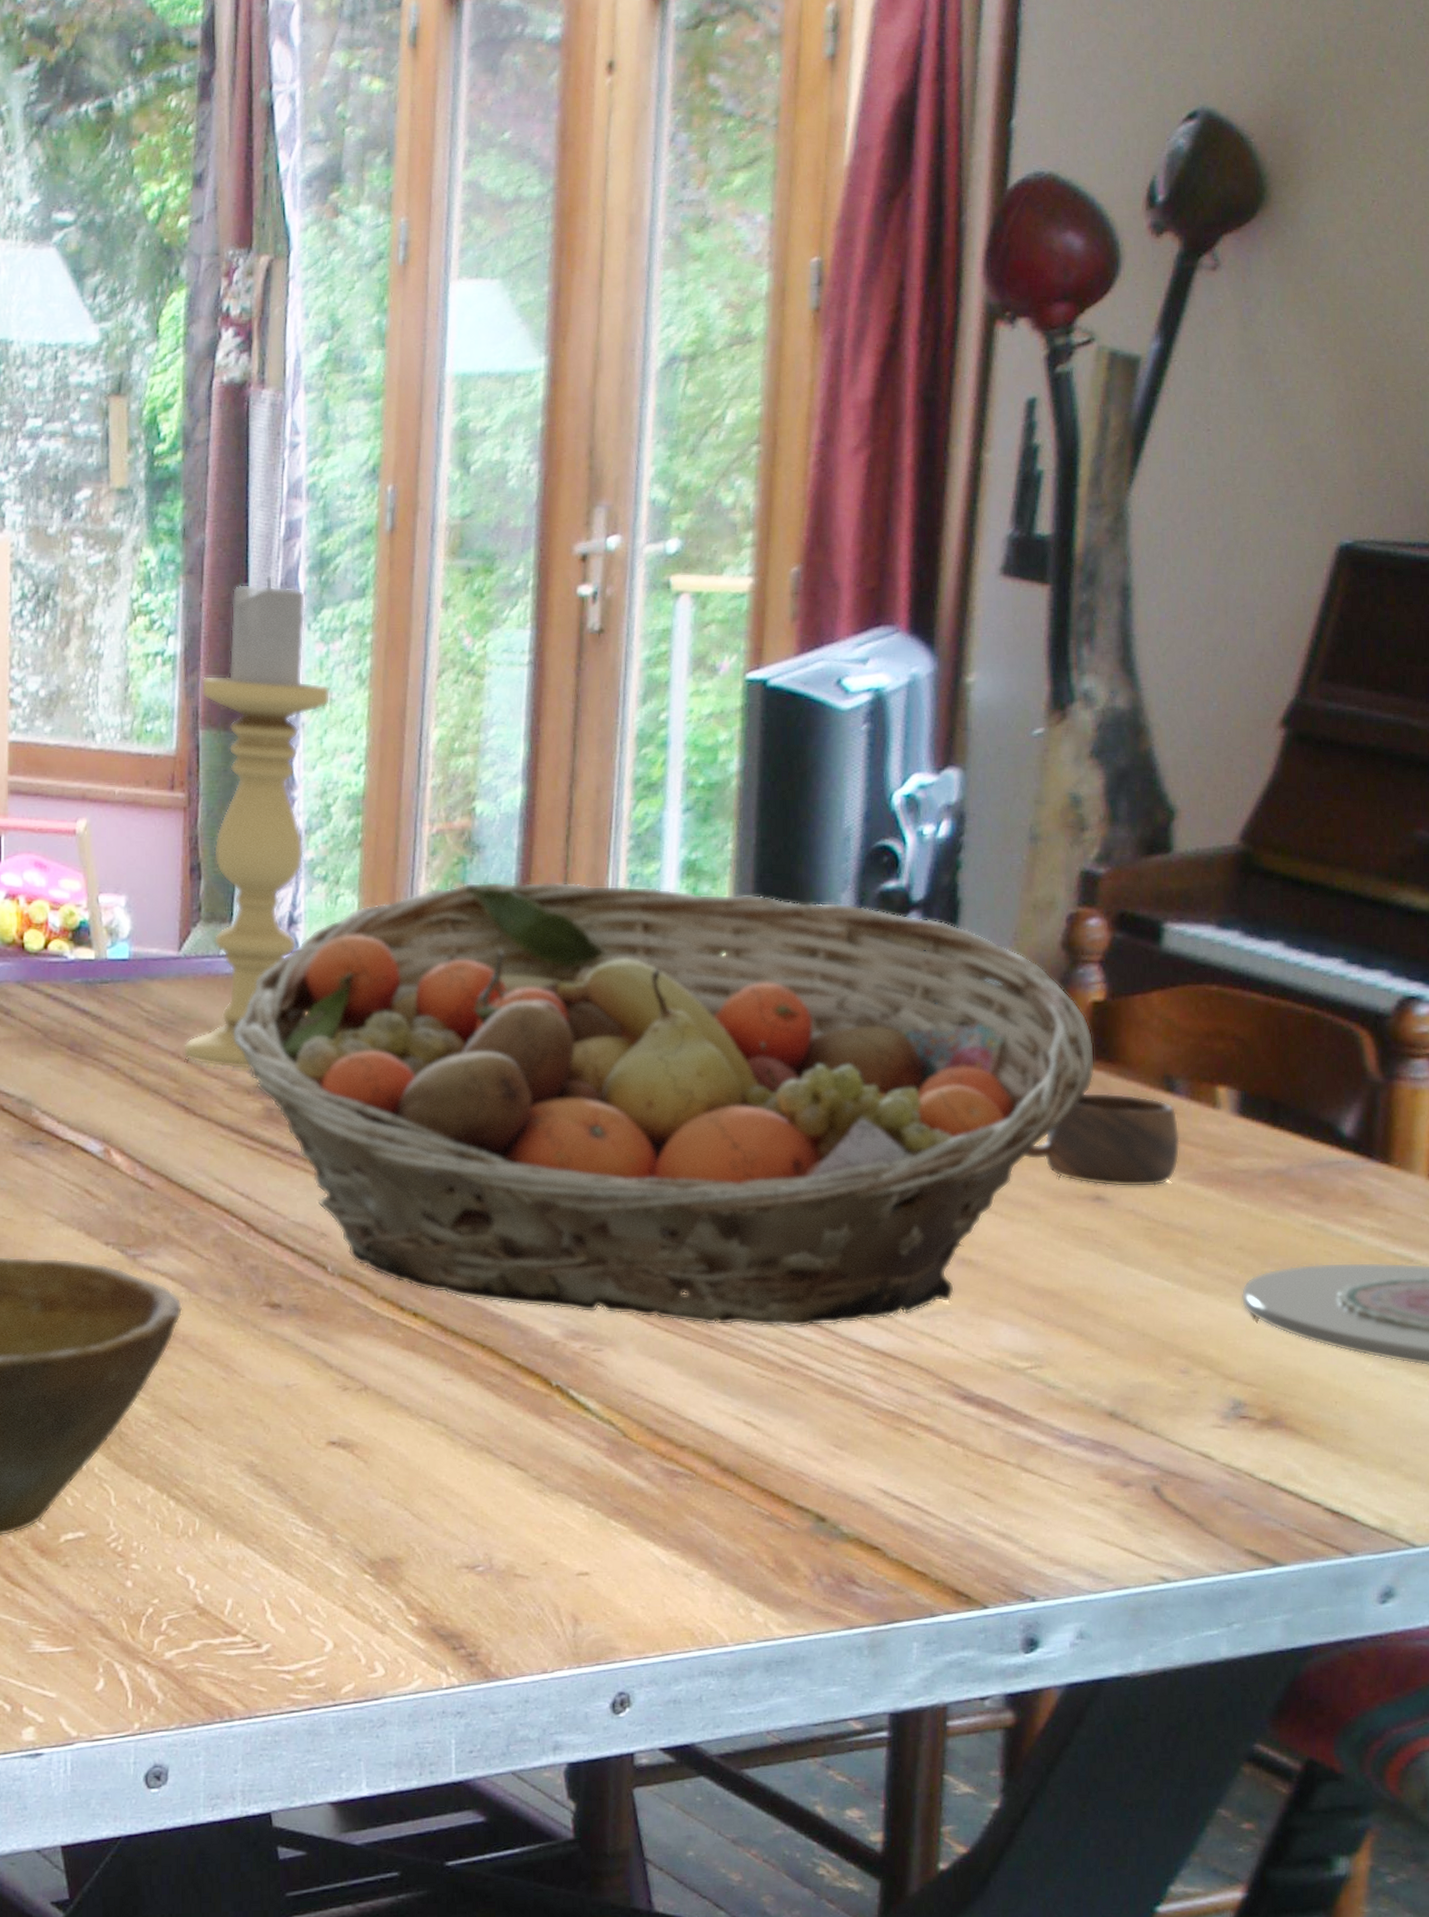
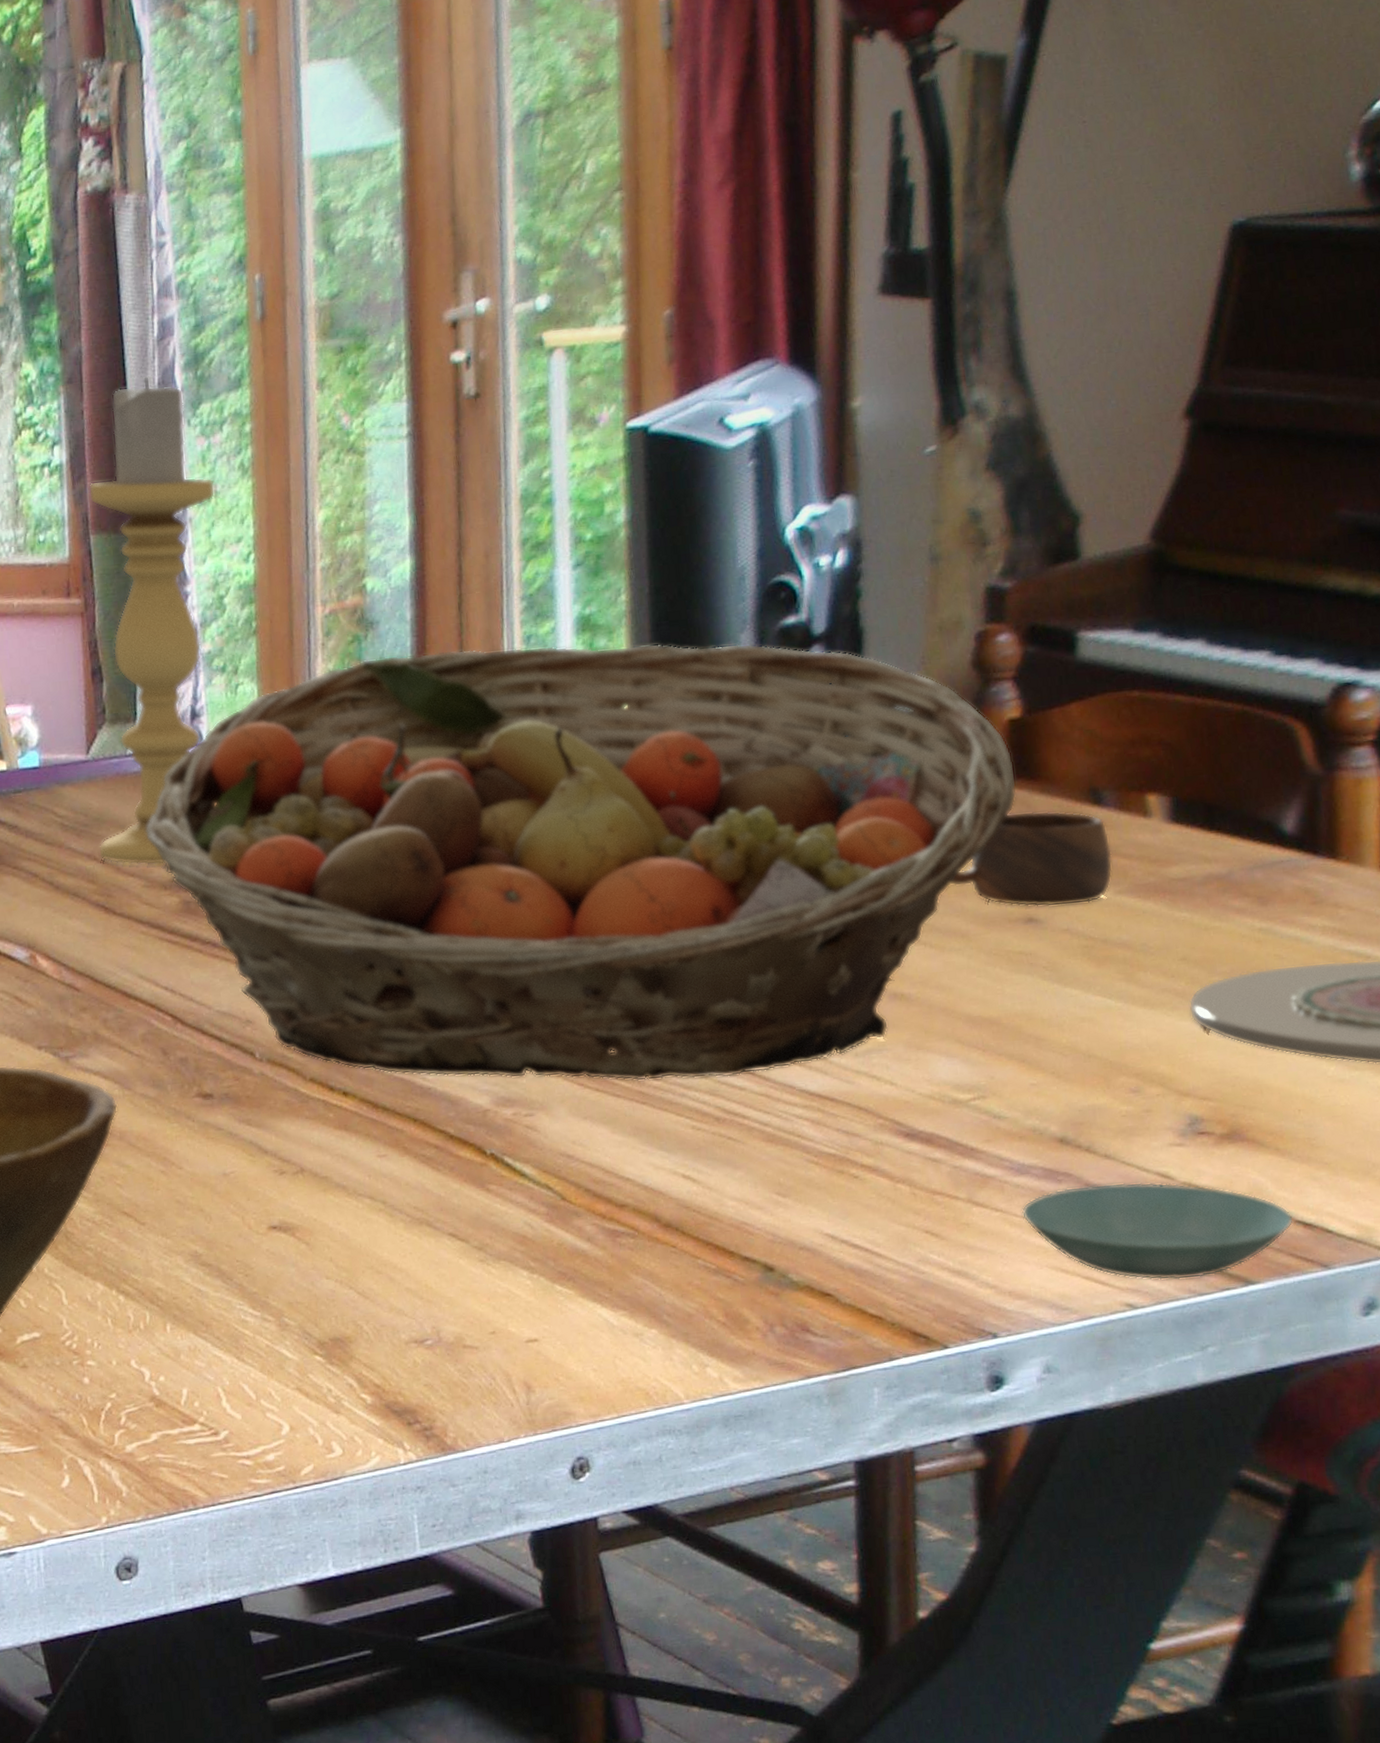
saucer: none [1067,1459,1322,1558] -> present [1021,1182,1294,1281]

